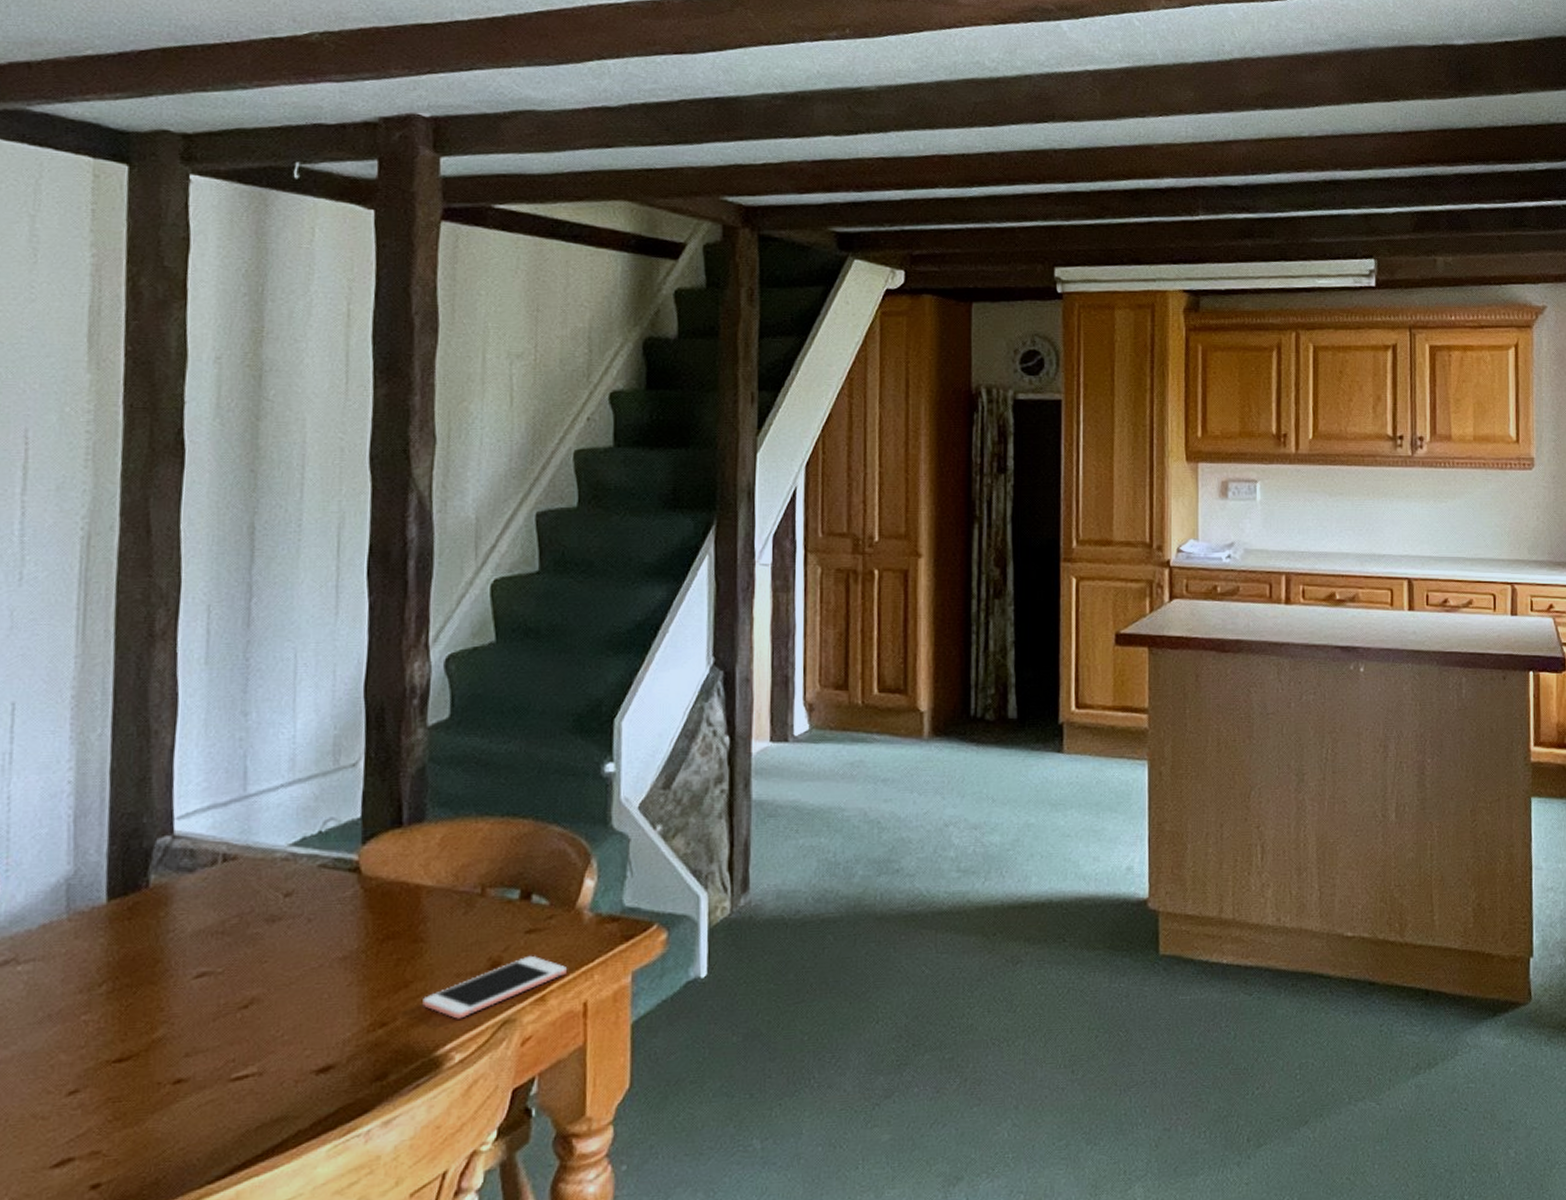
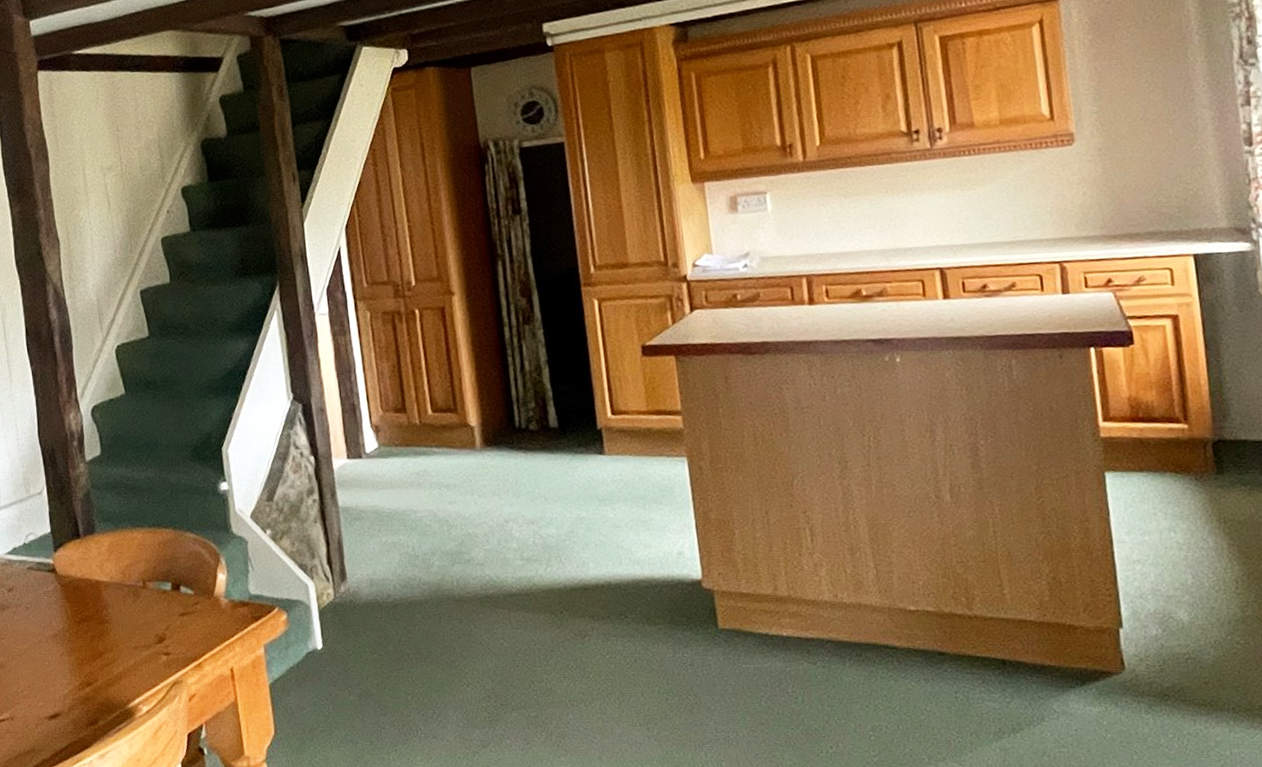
cell phone: present [422,955,567,1019] -> none [114,632,214,681]

